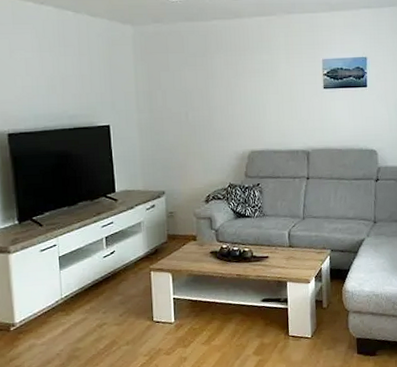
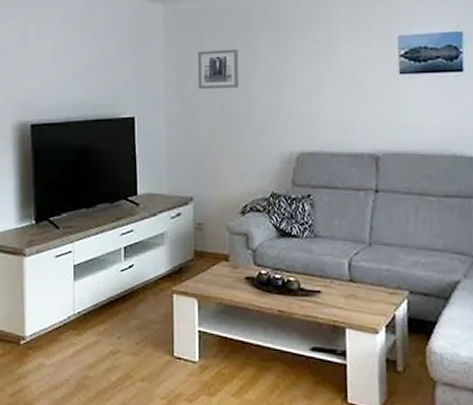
wall art: none [164,66,201,101] -> present [197,48,239,90]

